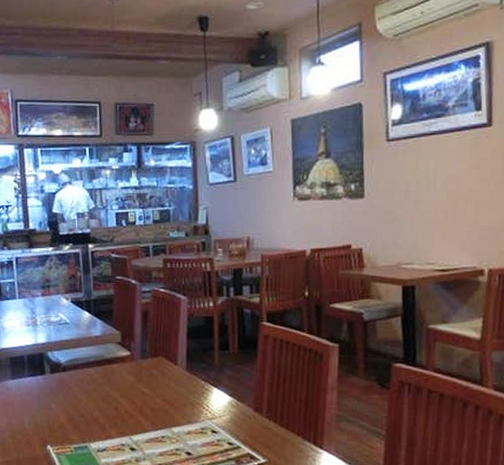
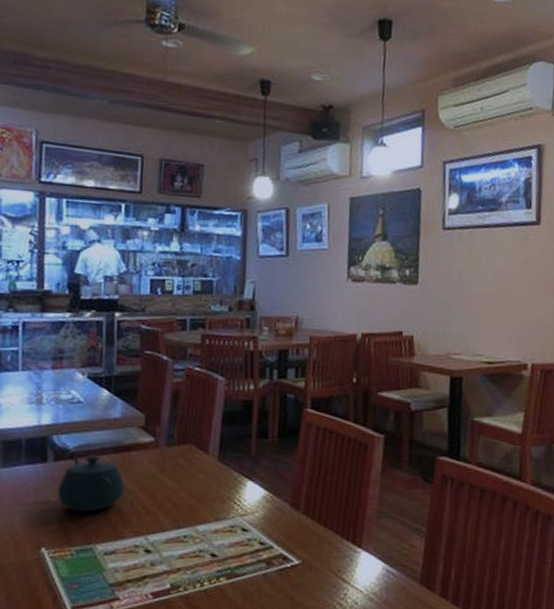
teapot: none [55,368,110,416] -> present [57,455,125,512]

